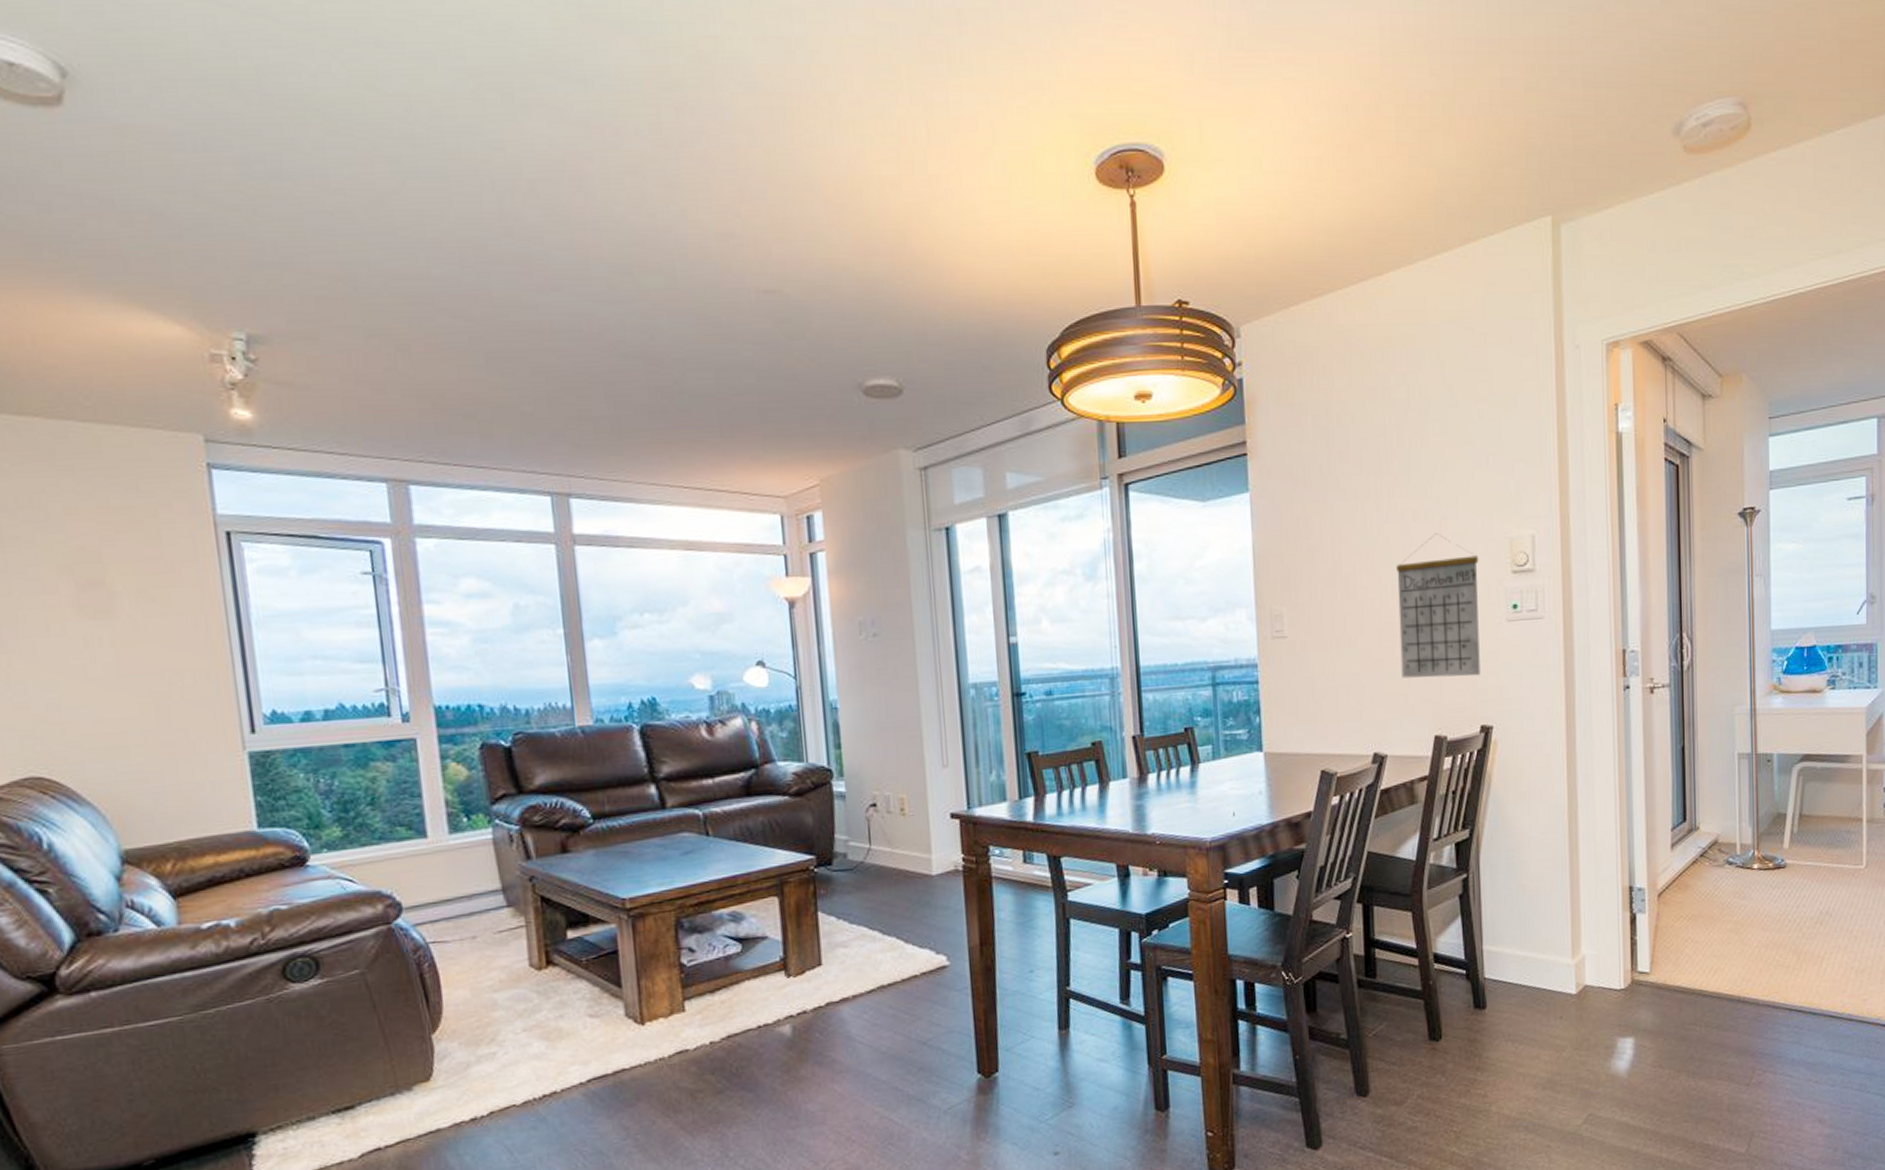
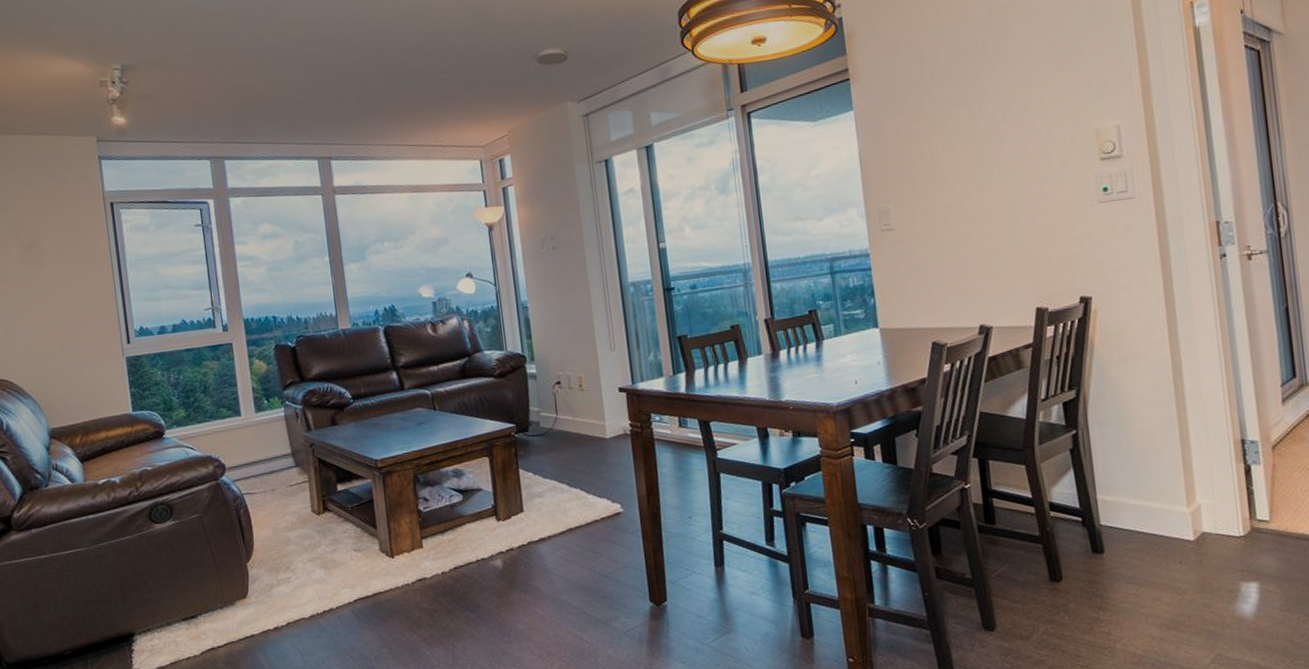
calendar: present [1396,533,1480,678] -> none [990,131,1076,259]

